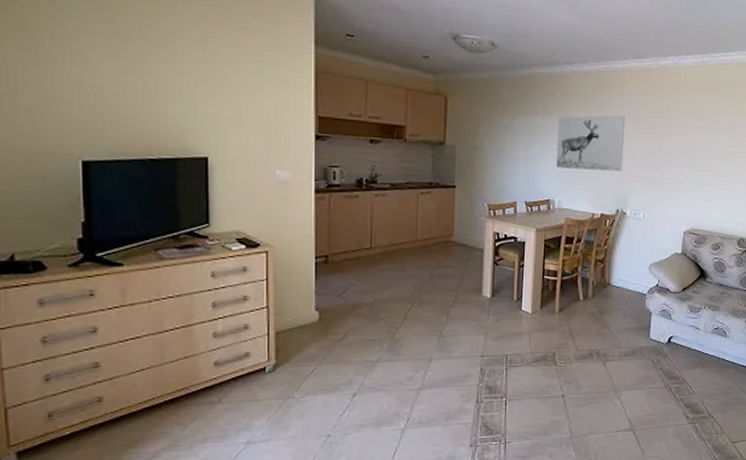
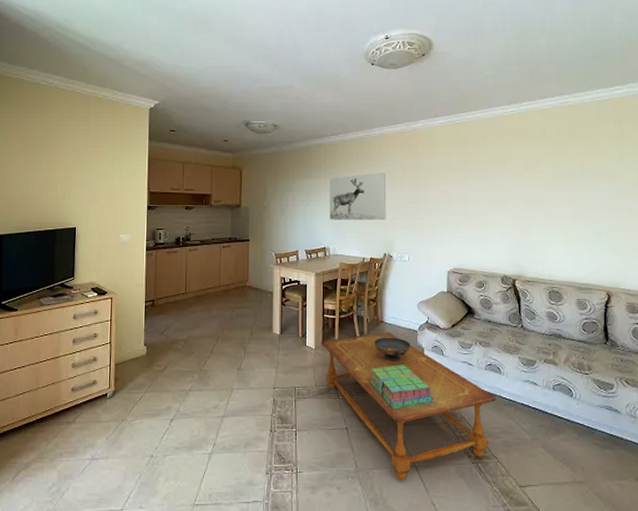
coffee table: none [538,295,720,444] -> present [320,332,497,480]
stack of books: none [591,329,657,375] -> present [370,365,434,410]
decorative bowl: none [597,299,639,327] -> present [373,336,412,362]

